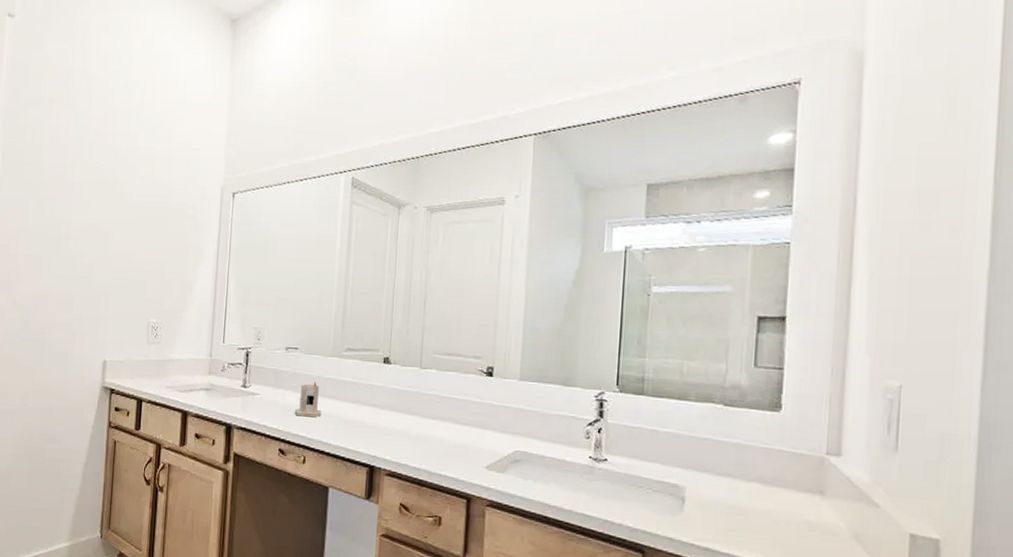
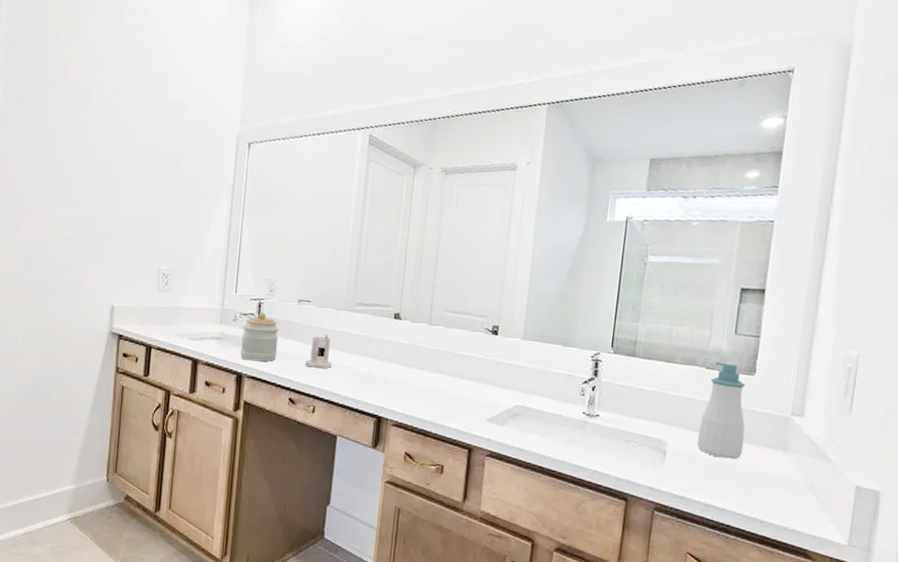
jar: none [229,361,268,412] -> present [240,312,280,362]
soap bottle: none [720,397,774,506] -> present [697,361,746,460]

